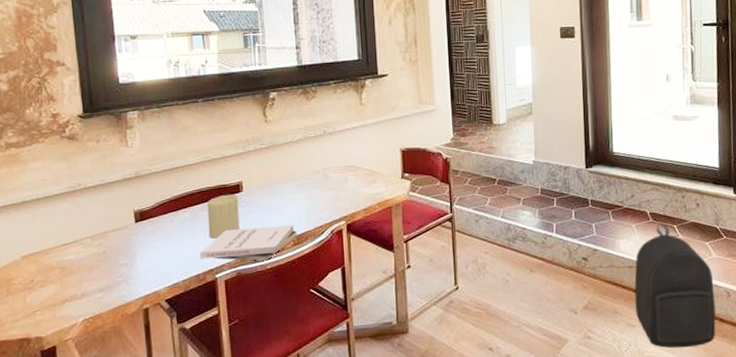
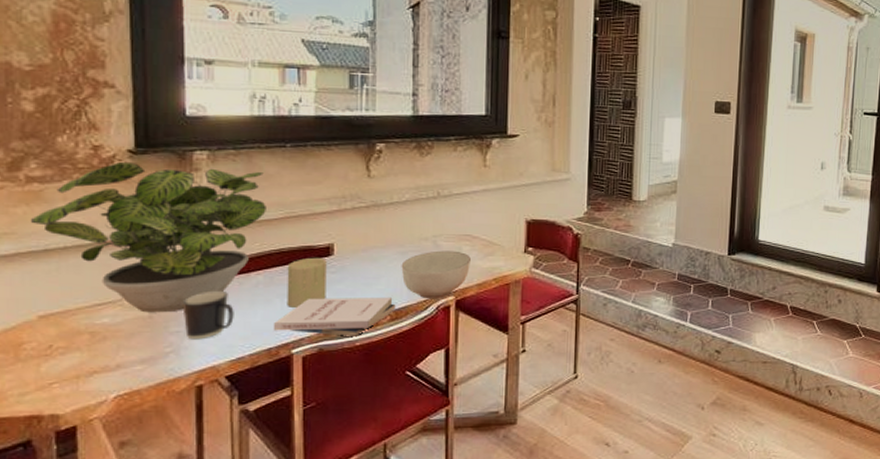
potted plant: none [11,125,187,249] -> present [30,162,266,313]
mug: none [128,228,169,270] -> present [182,291,234,340]
bowl: none [298,181,357,224] -> present [401,250,471,298]
backpack: present [634,223,716,348] -> none [765,318,848,449]

